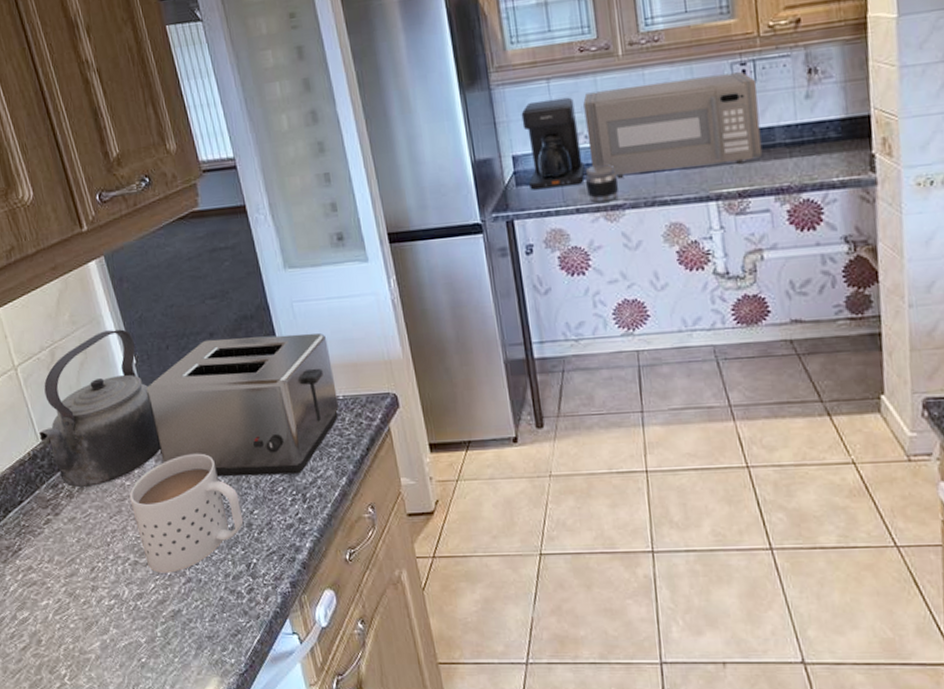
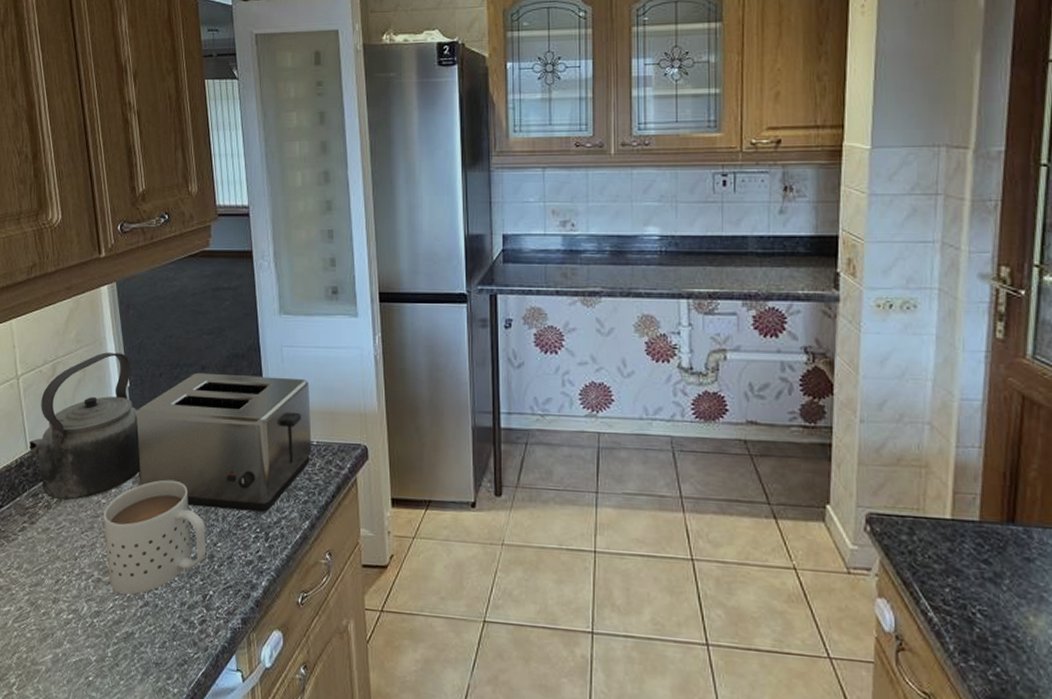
coffee maker: present [521,97,585,190] -> none [515,186,568,269]
microwave: present [583,72,763,179] -> none [574,182,736,268]
jar: present [585,163,619,203] -> none [568,251,598,287]

